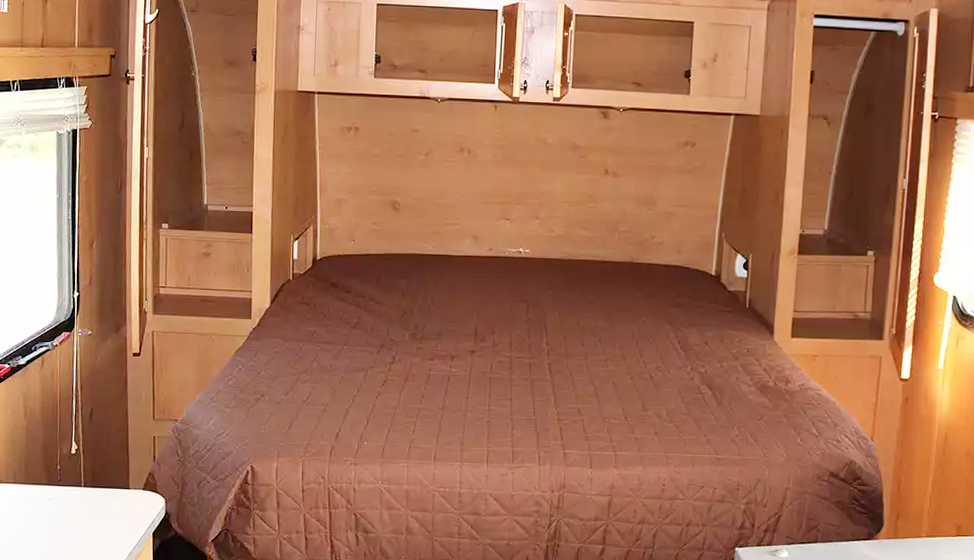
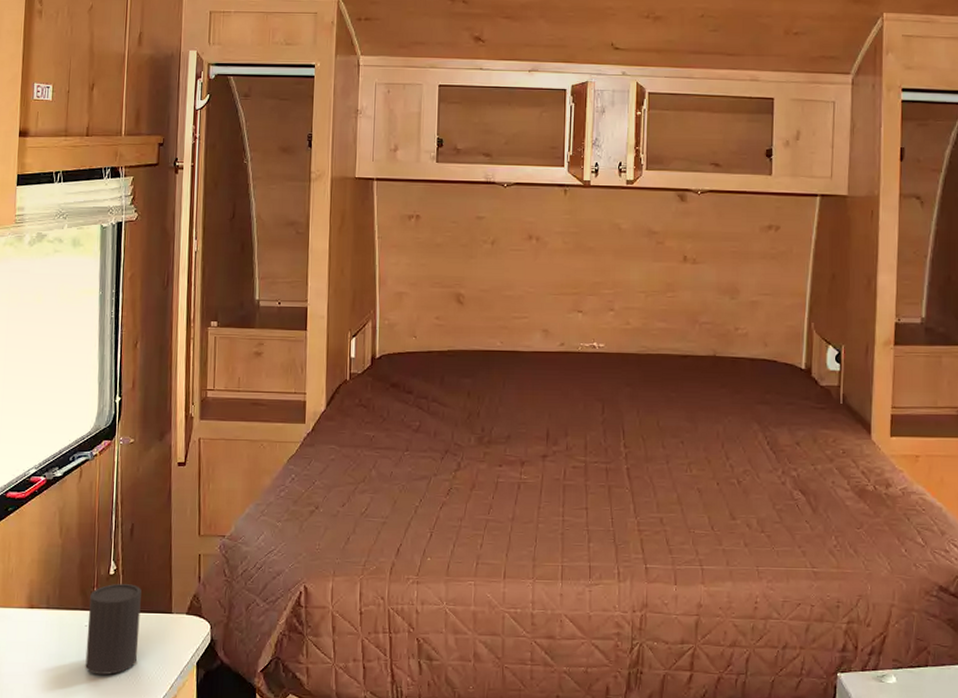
cup: none [50,462,101,543] -> present [85,584,142,675]

